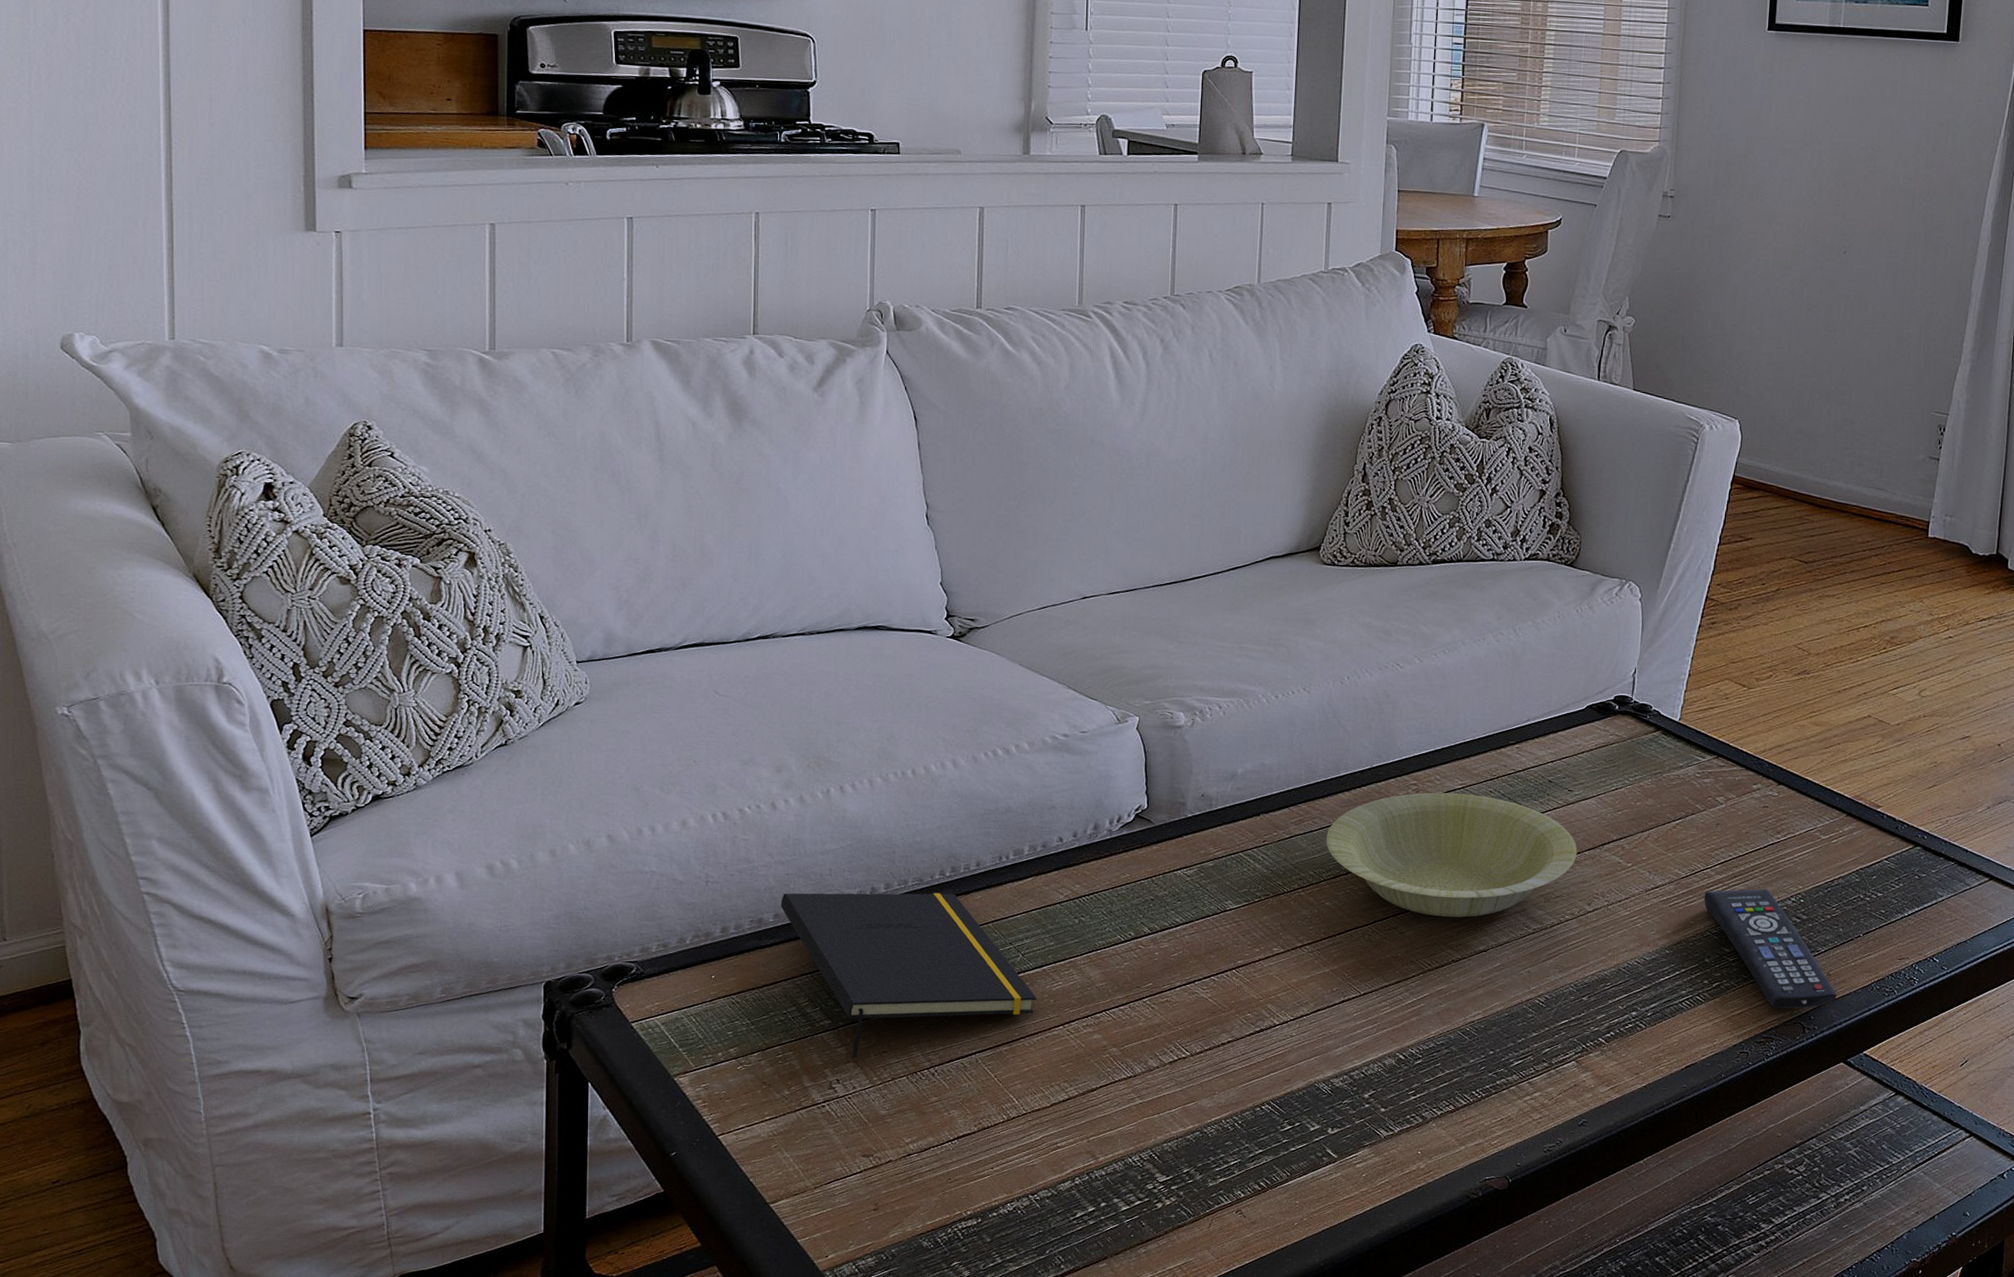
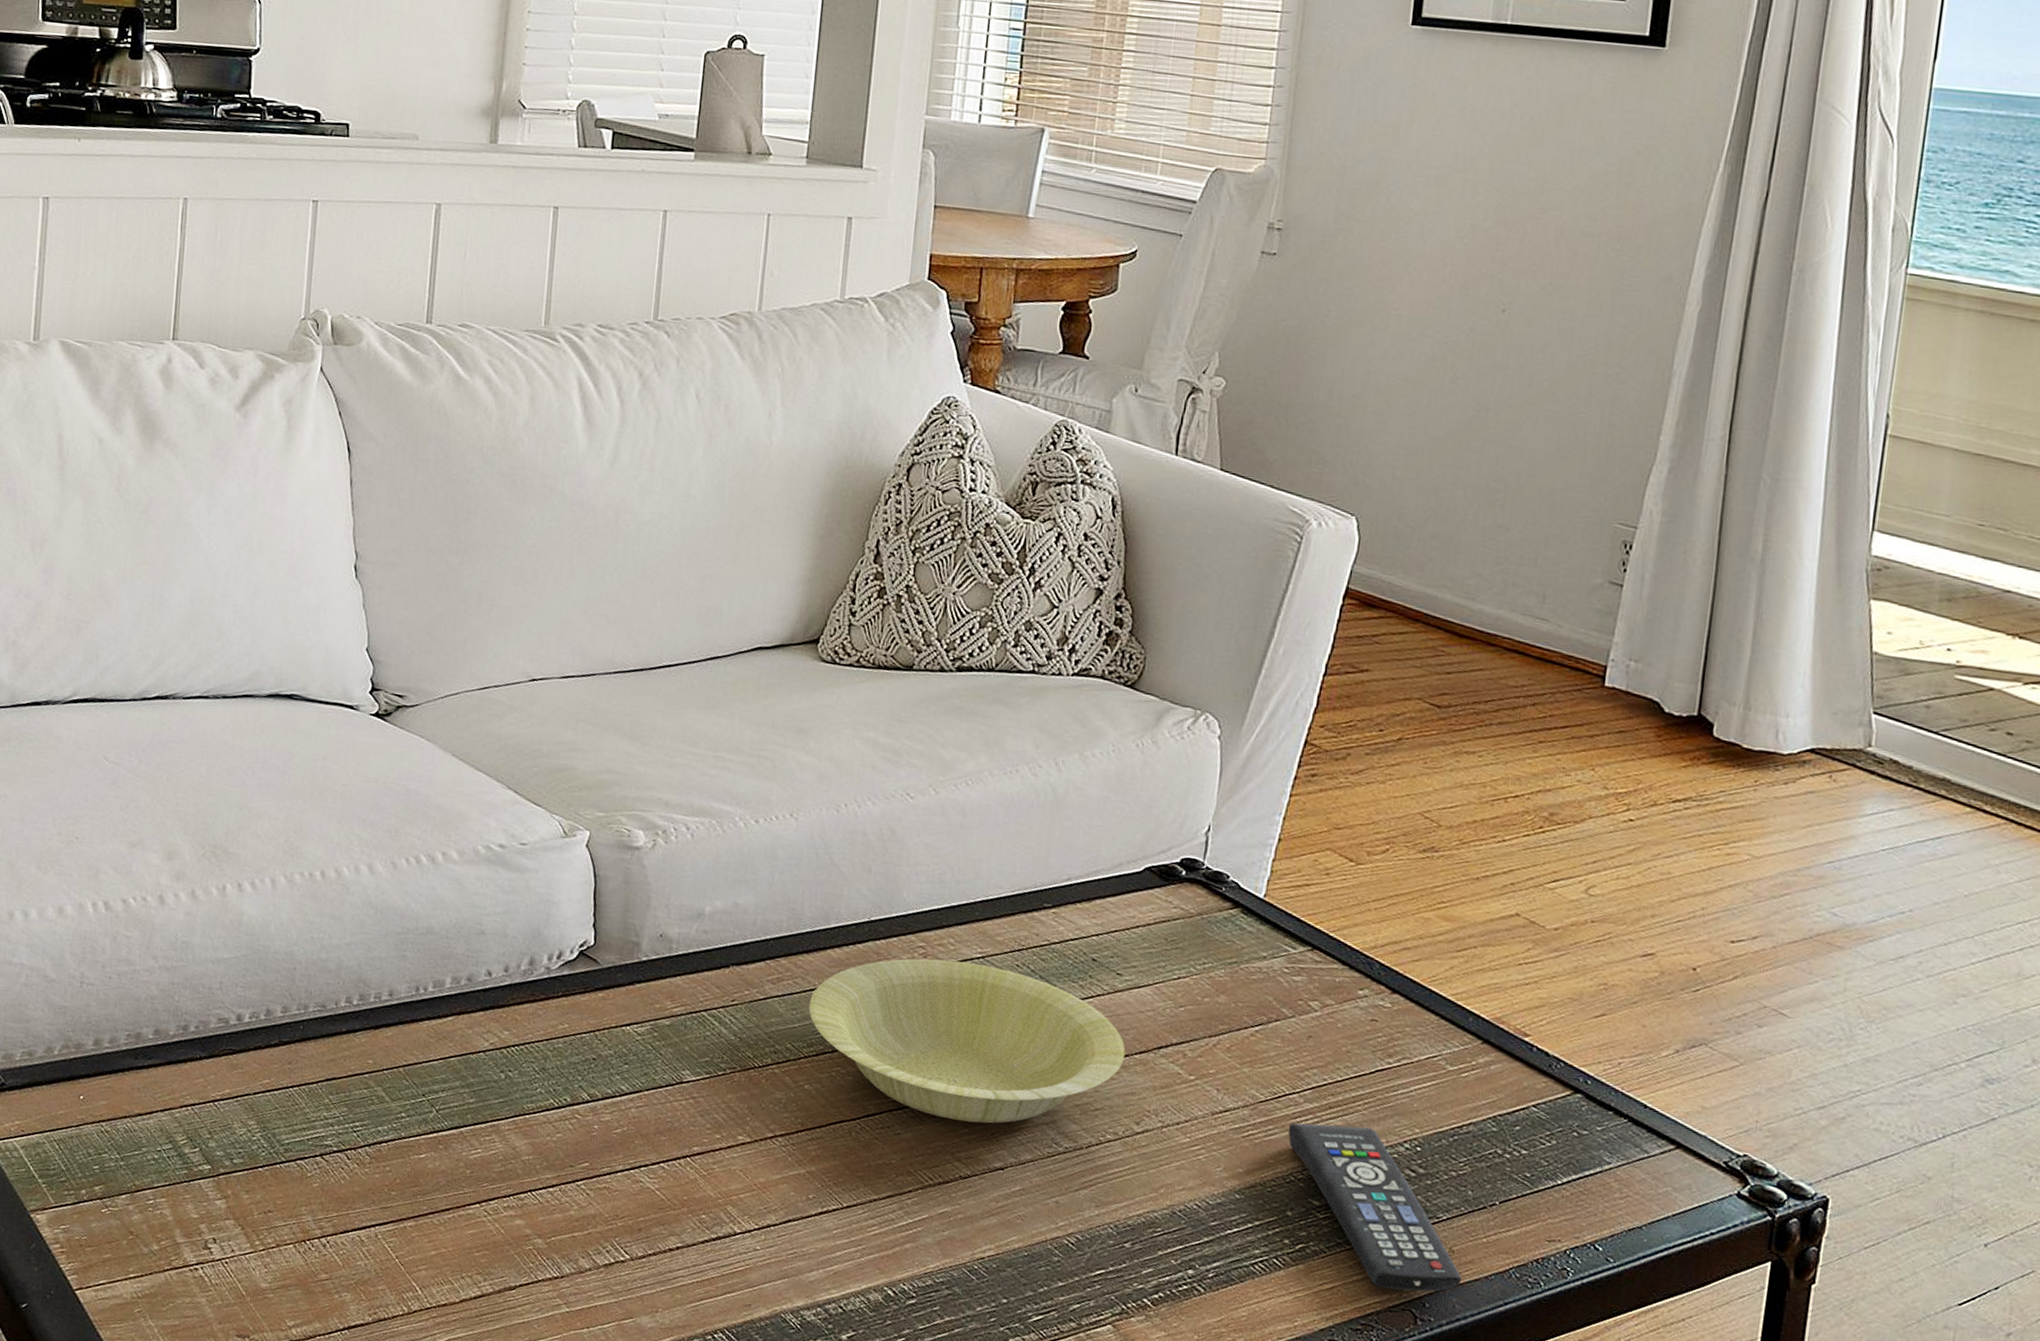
notepad: present [780,892,1037,1059] -> none [162,1005,451,1215]

